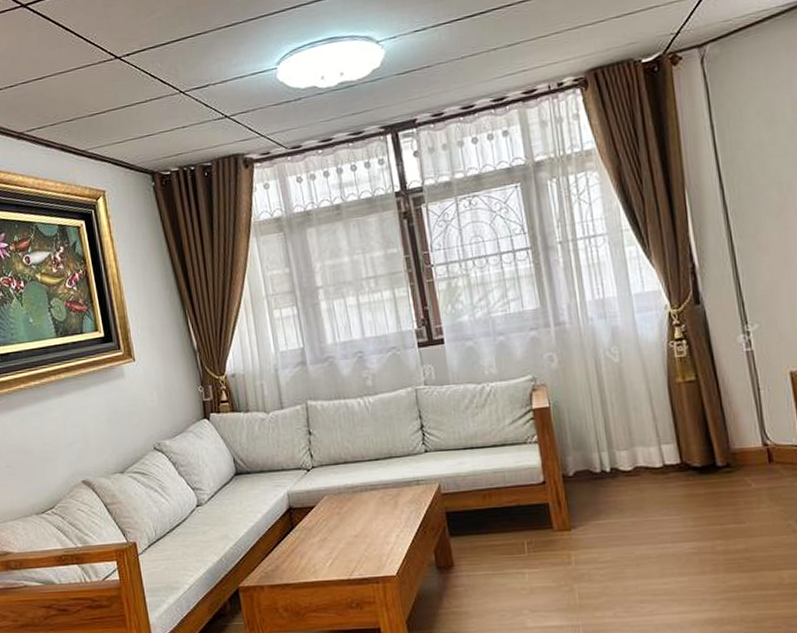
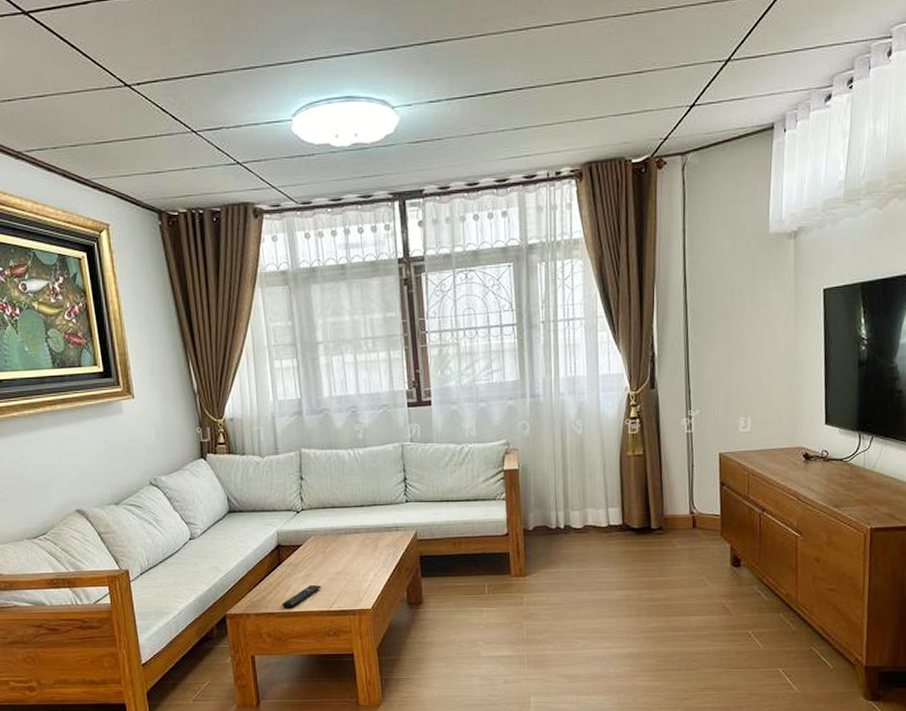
remote control: none [297,550,339,579] -> present [282,584,321,609]

